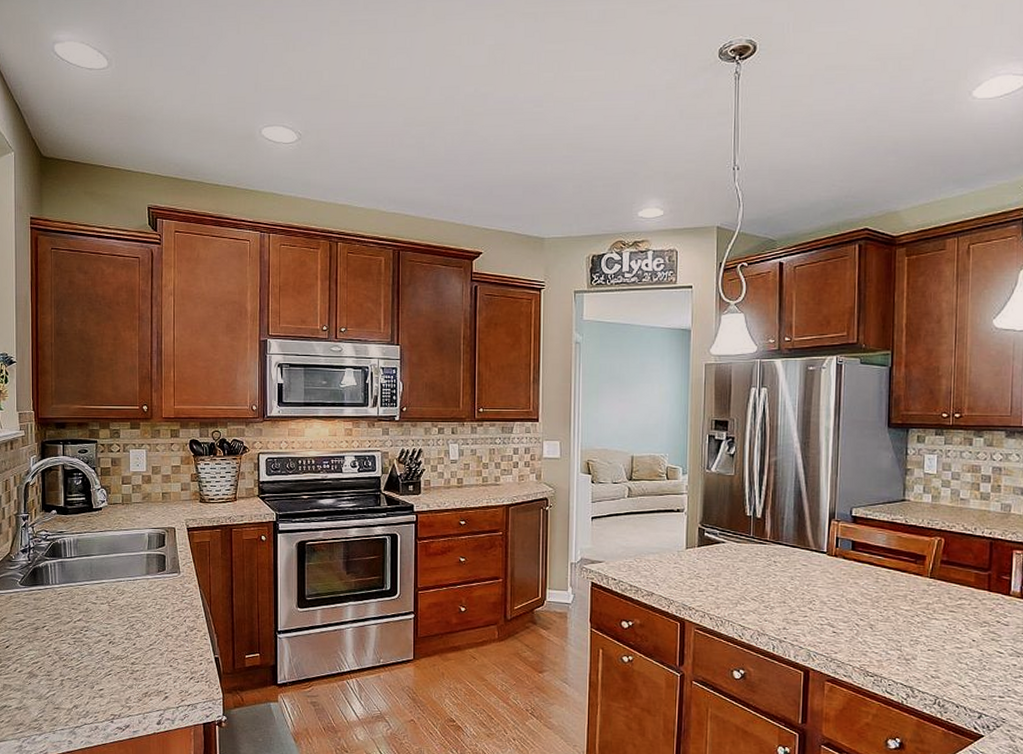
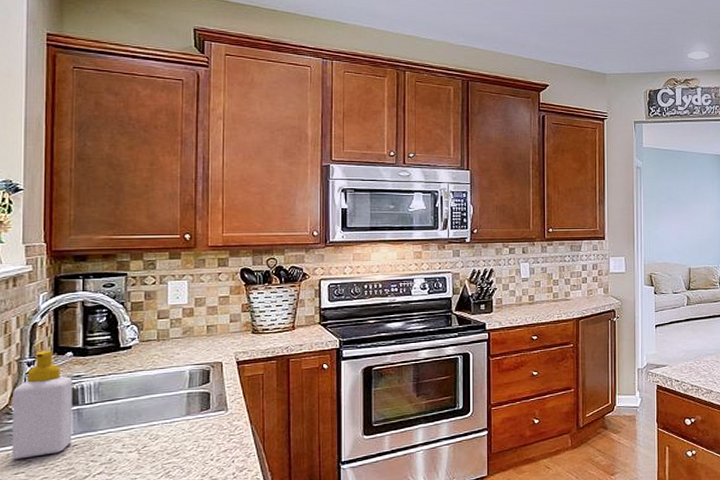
soap bottle: none [13,507,58,601] -> present [12,350,73,459]

